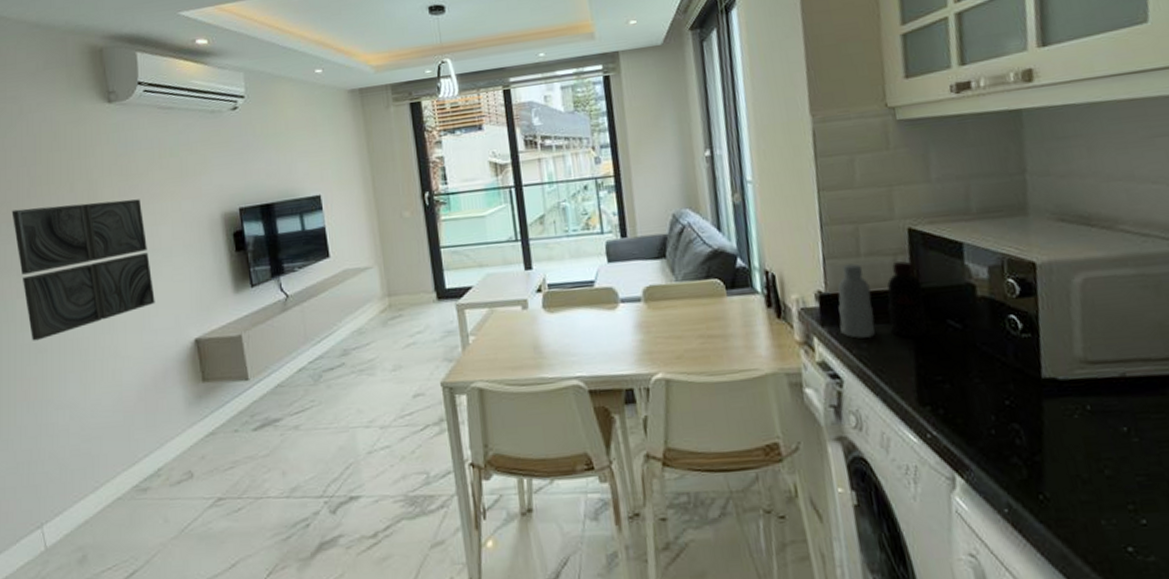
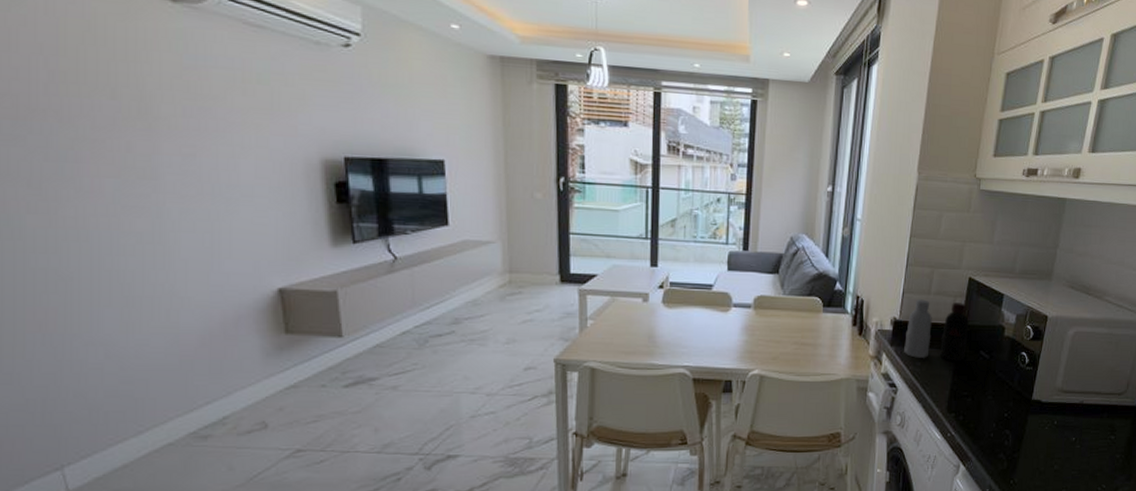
wall art: present [11,199,155,341] -> none [19,106,228,266]

